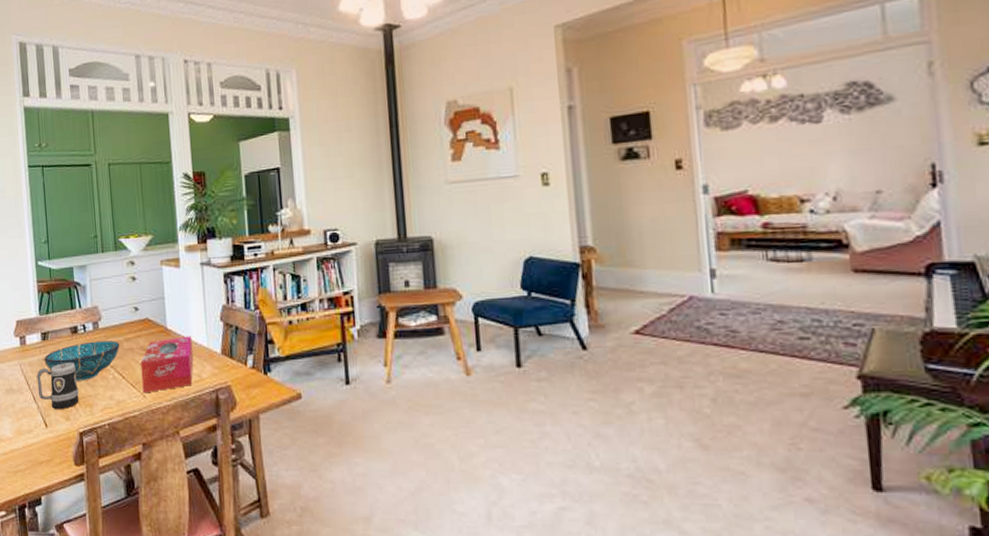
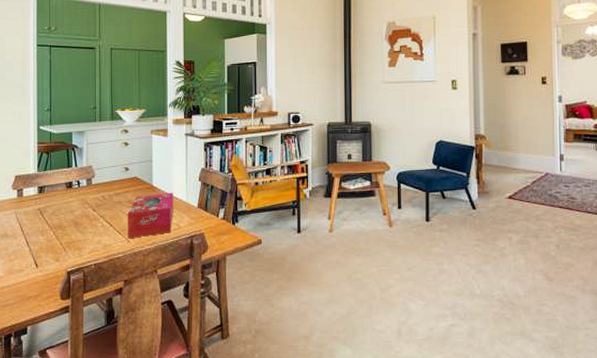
mug: present [36,363,79,410] -> none [31,213,69,253]
decorative bowl: present [44,341,120,381] -> none [39,195,110,228]

